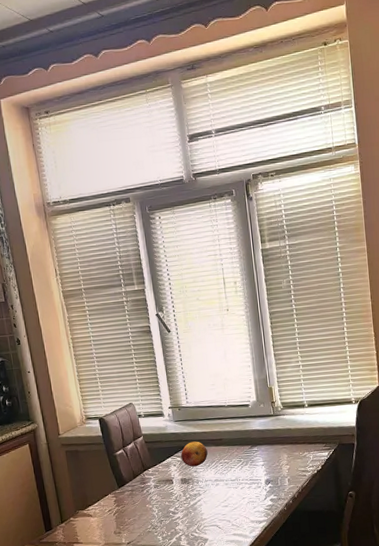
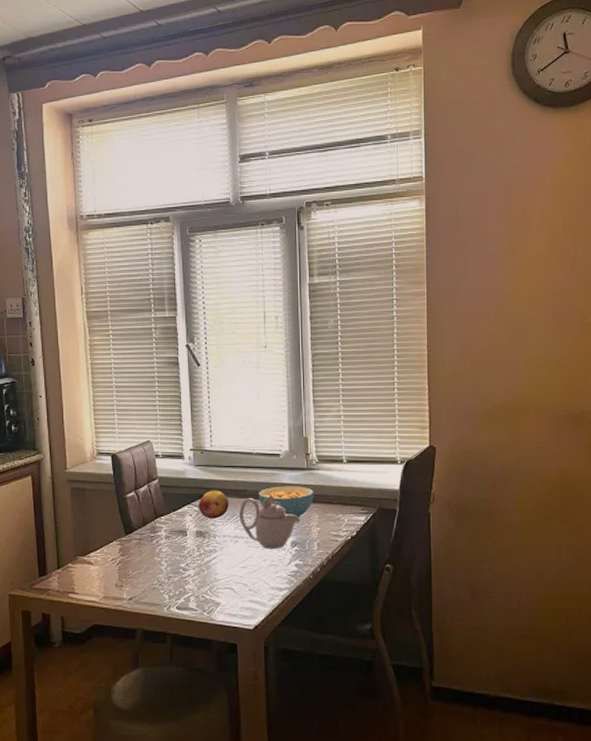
teapot: none [217,441,271,488] -> present [239,496,300,548]
cereal bowl: none [233,431,282,458] -> present [258,486,314,517]

